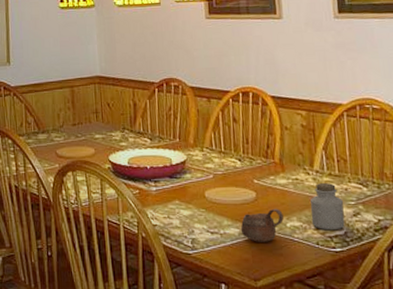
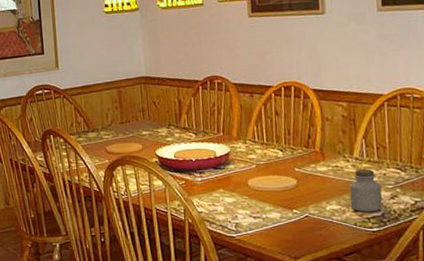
cup: present [240,208,284,242] -> none [282,193,323,225]

